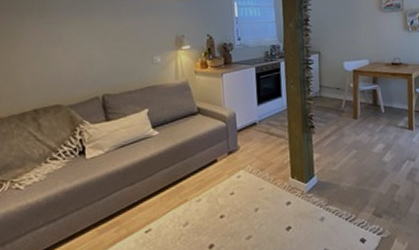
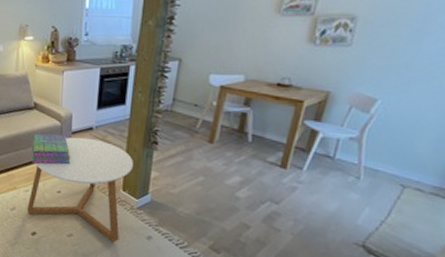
stack of books: none [199,134,240,170] -> present [31,133,71,165]
coffee table: none [201,133,297,234] -> present [27,137,133,243]

